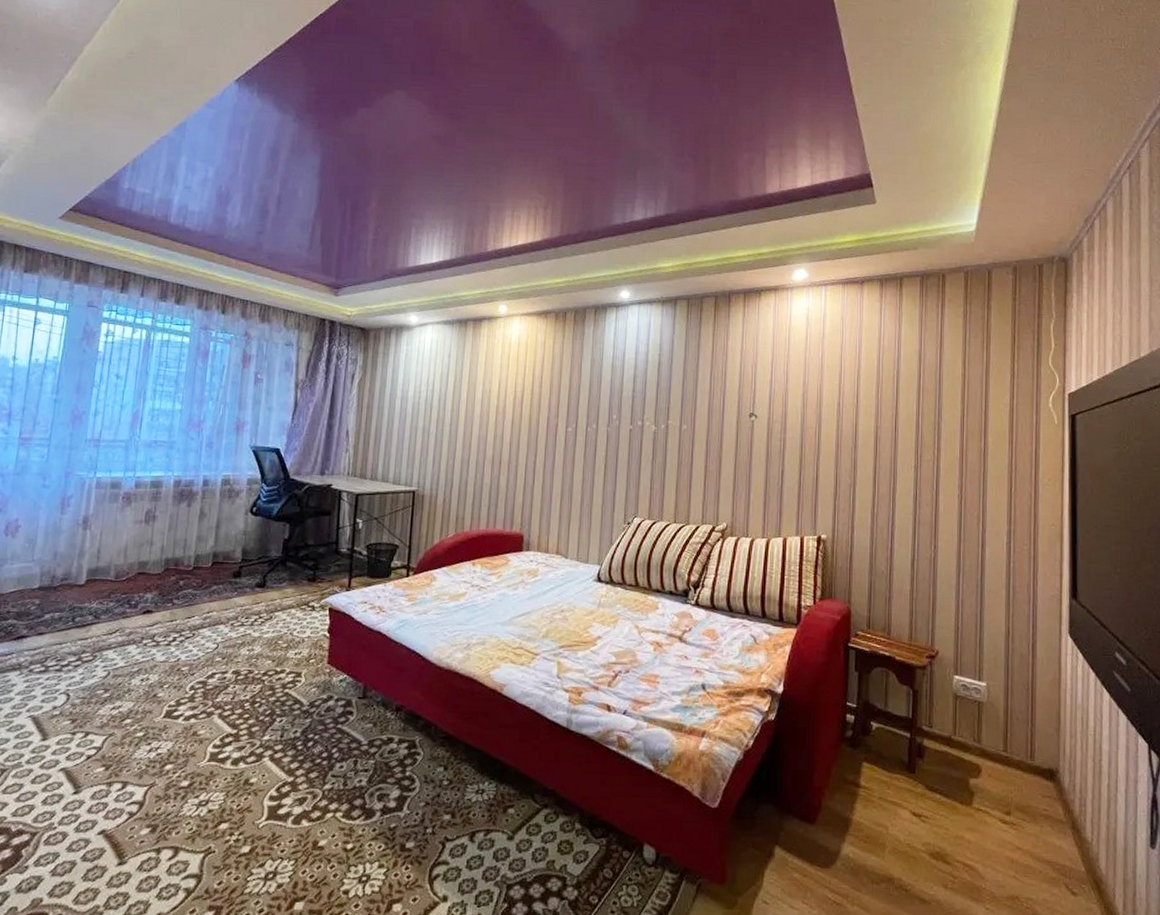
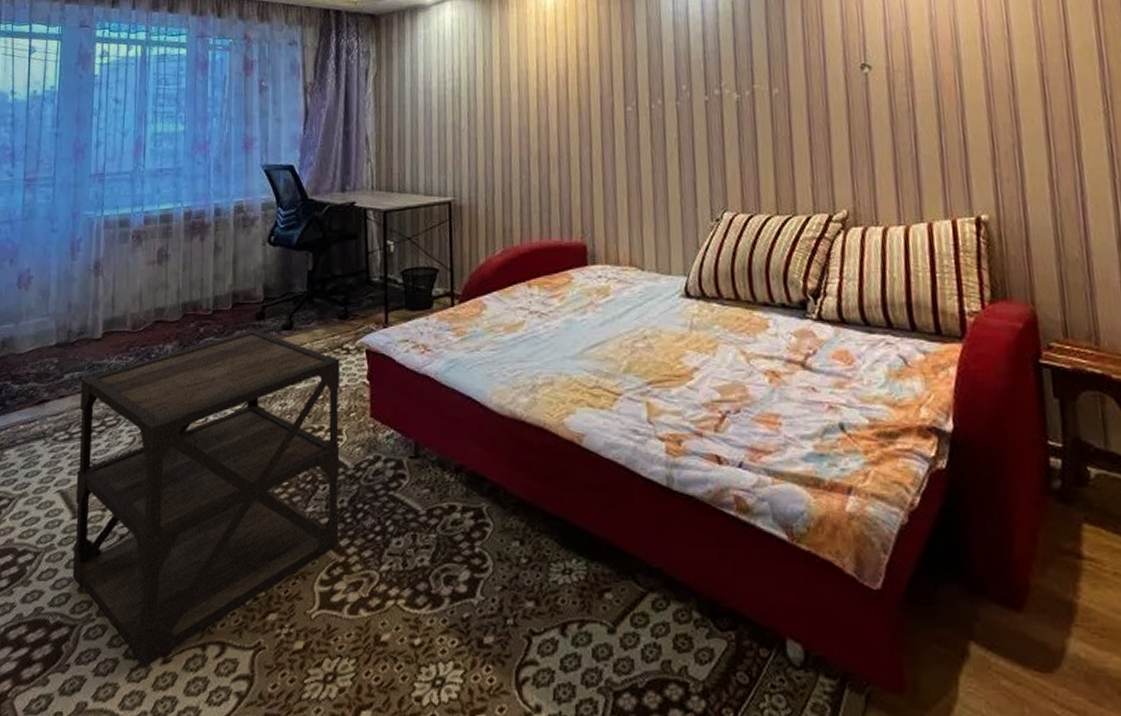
side table: none [37,585,305,869] -> present [72,328,341,668]

